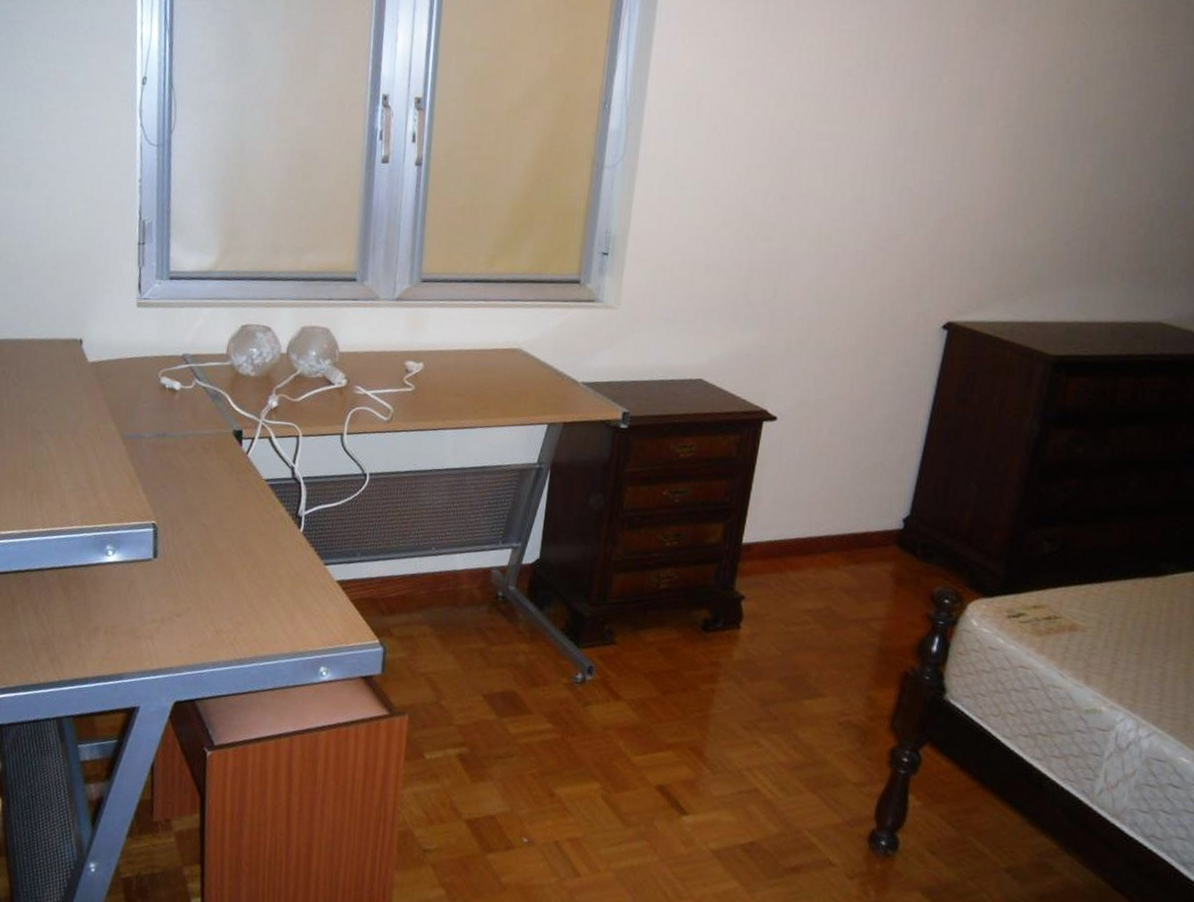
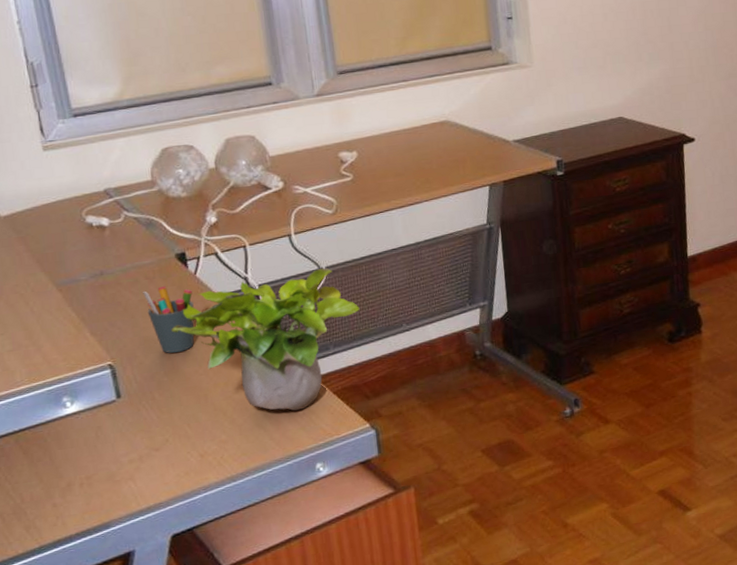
pen holder: none [196,459,241,527] -> present [143,286,195,353]
potted plant: none [215,470,394,610] -> present [171,267,360,411]

